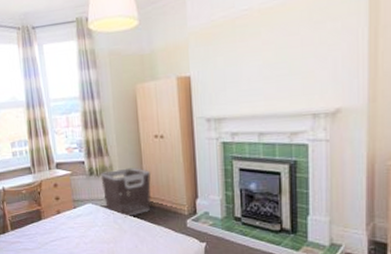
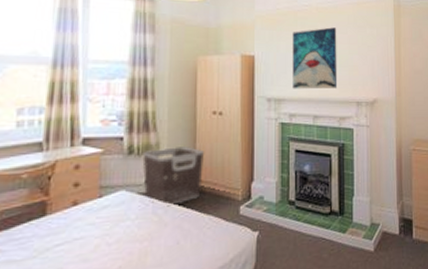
wall art: none [230,29,288,107] -> present [292,27,338,89]

